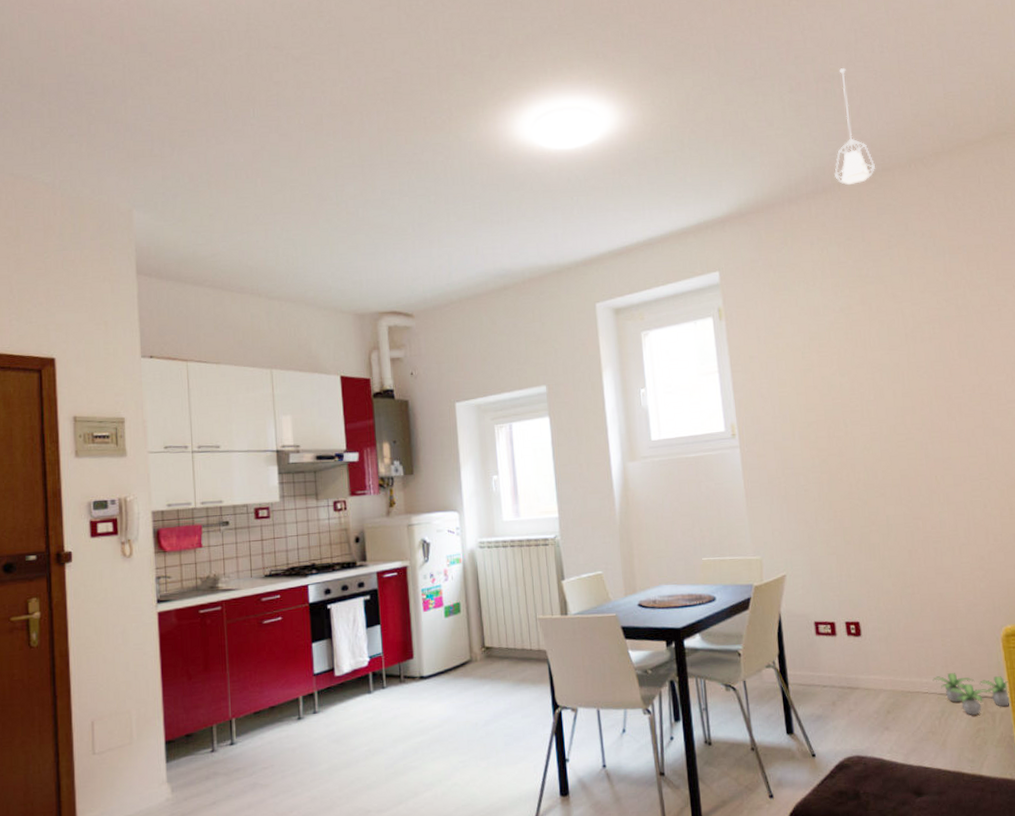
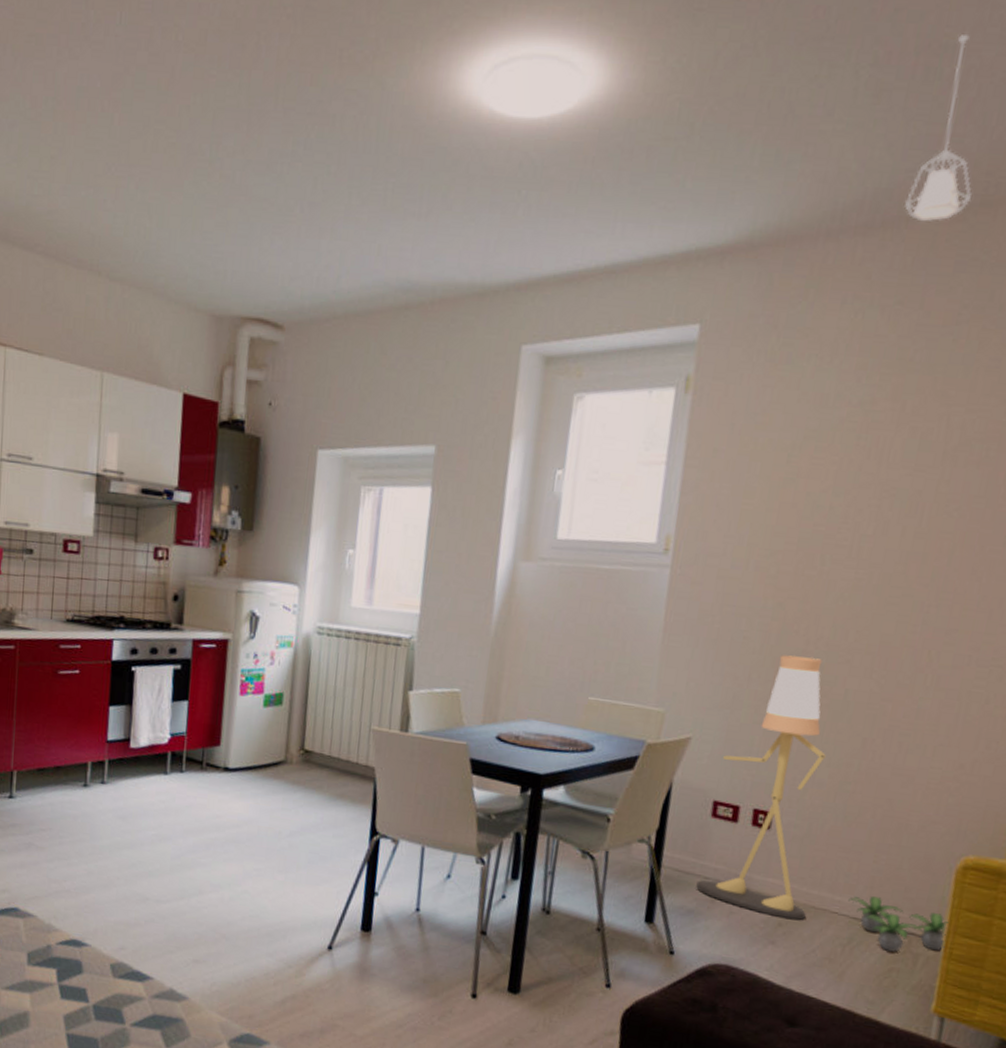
floor lamp: none [813,496,906,707] -> present [696,655,826,921]

